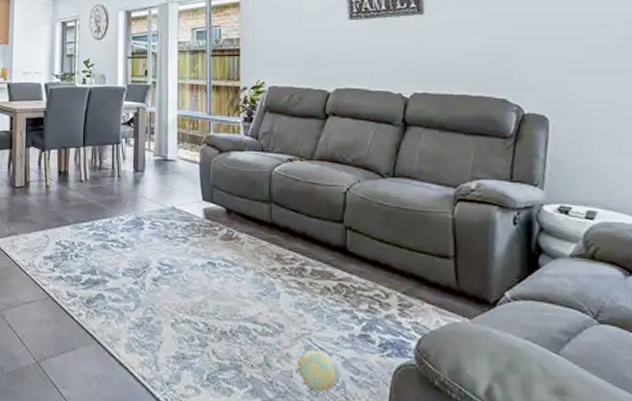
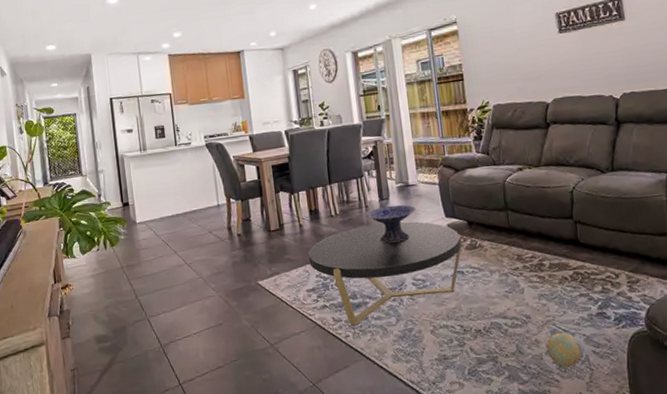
coffee table: none [51,196,218,304] -> present [308,221,463,325]
decorative bowl: none [117,178,171,220] -> present [366,204,416,243]

